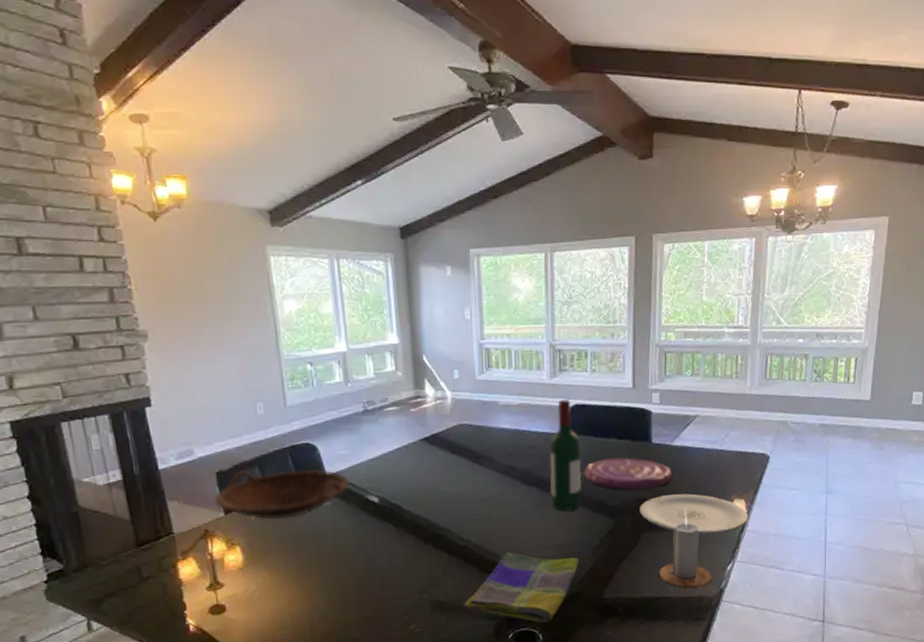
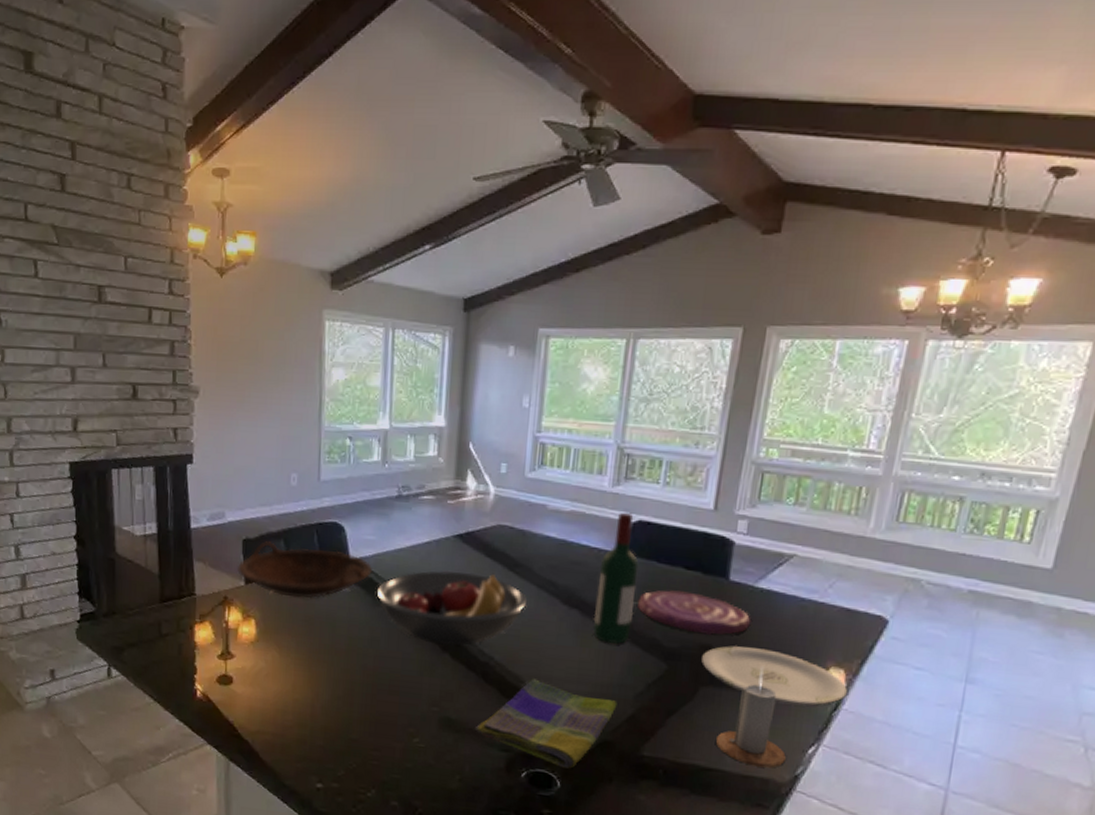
fruit bowl: none [356,467,493,538] -> present [376,570,528,647]

